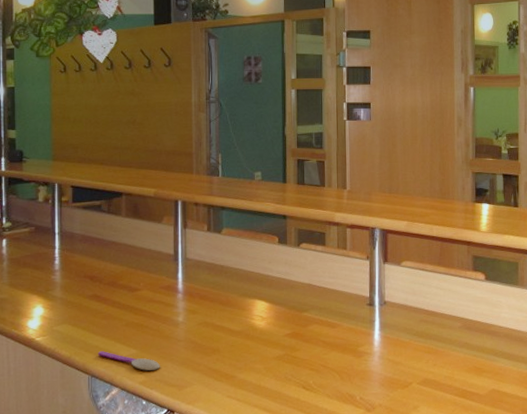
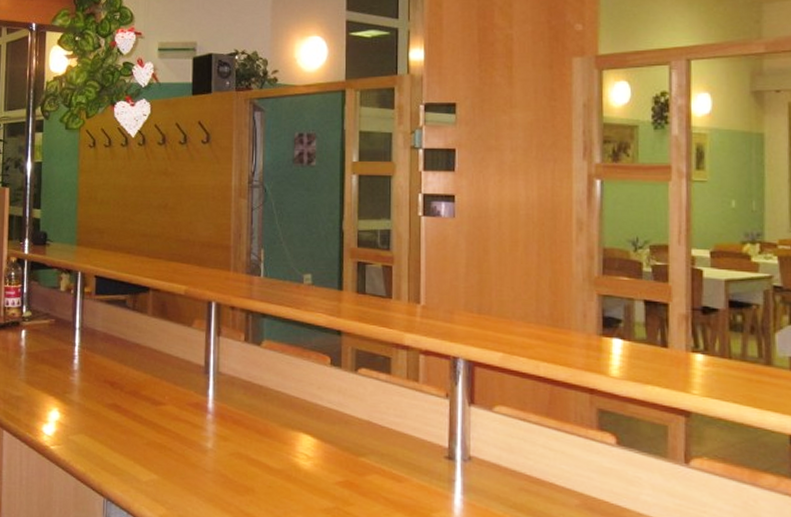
spoon: present [97,351,160,371] -> none [114,471,184,503]

